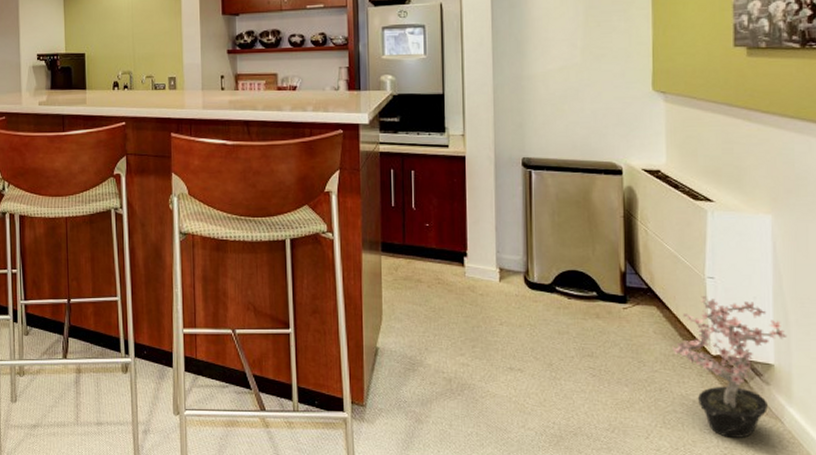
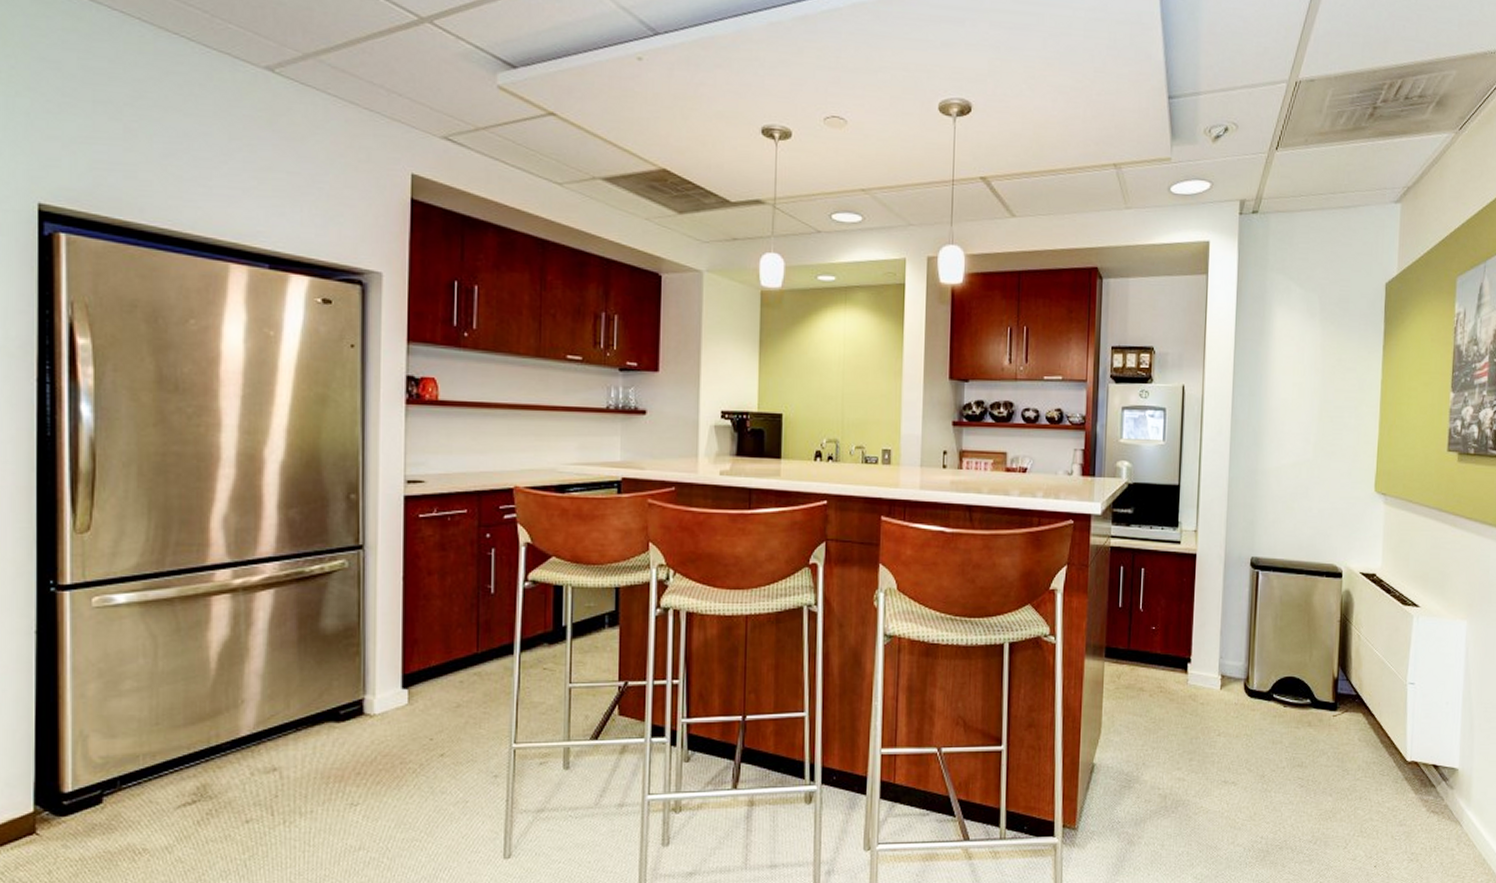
potted plant: present [672,296,787,438] -> none [1373,702,1471,843]

